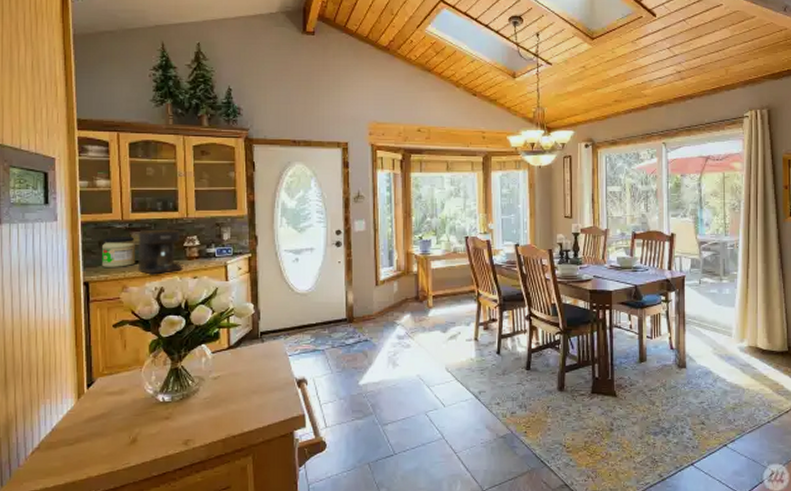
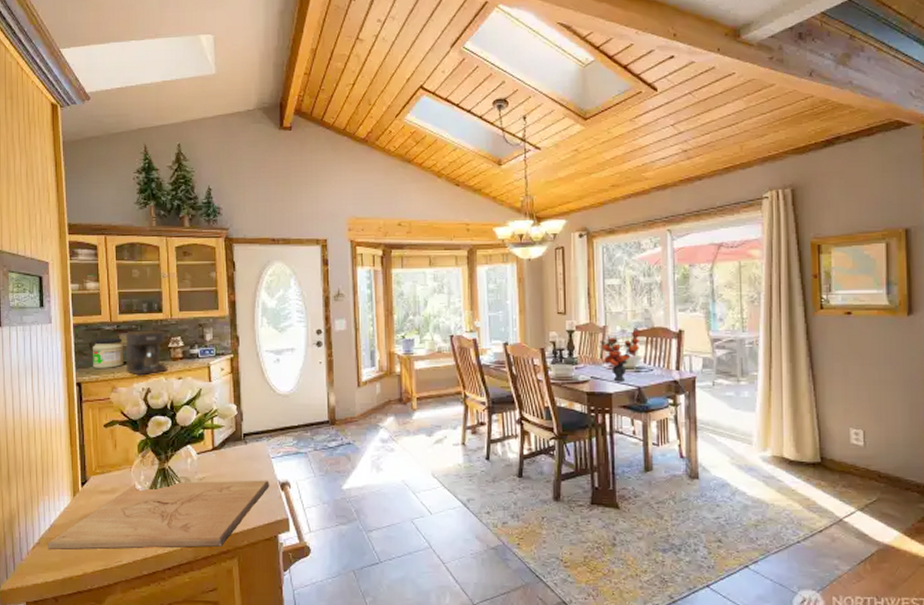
cutting board: none [48,377,286,454] -> present [48,480,270,550]
bouquet: none [602,233,637,281] -> present [600,329,639,382]

